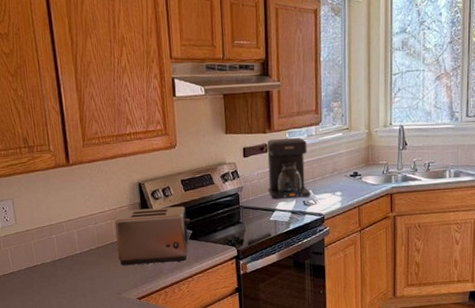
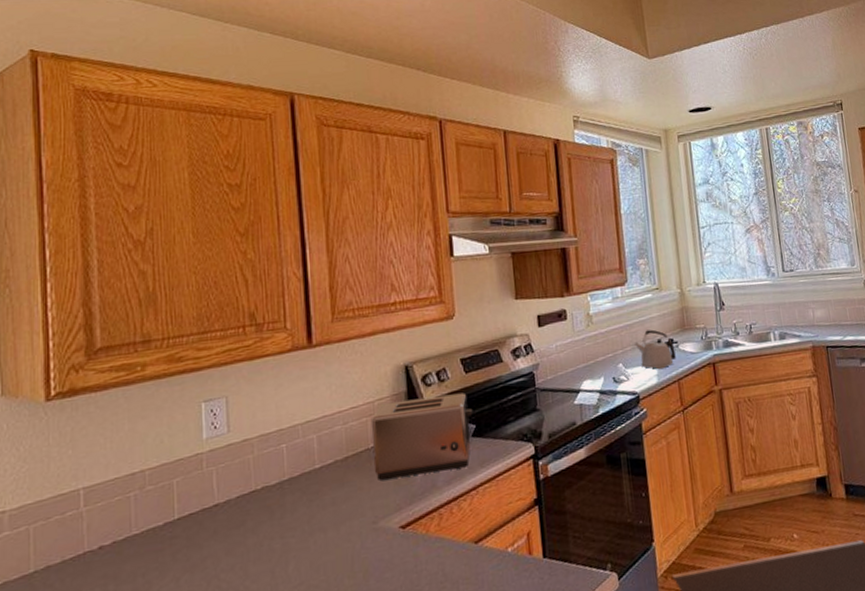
coffee maker: present [267,137,310,200] -> none [565,300,621,378]
kettle: none [323,163,358,196] -> present [633,329,676,369]

